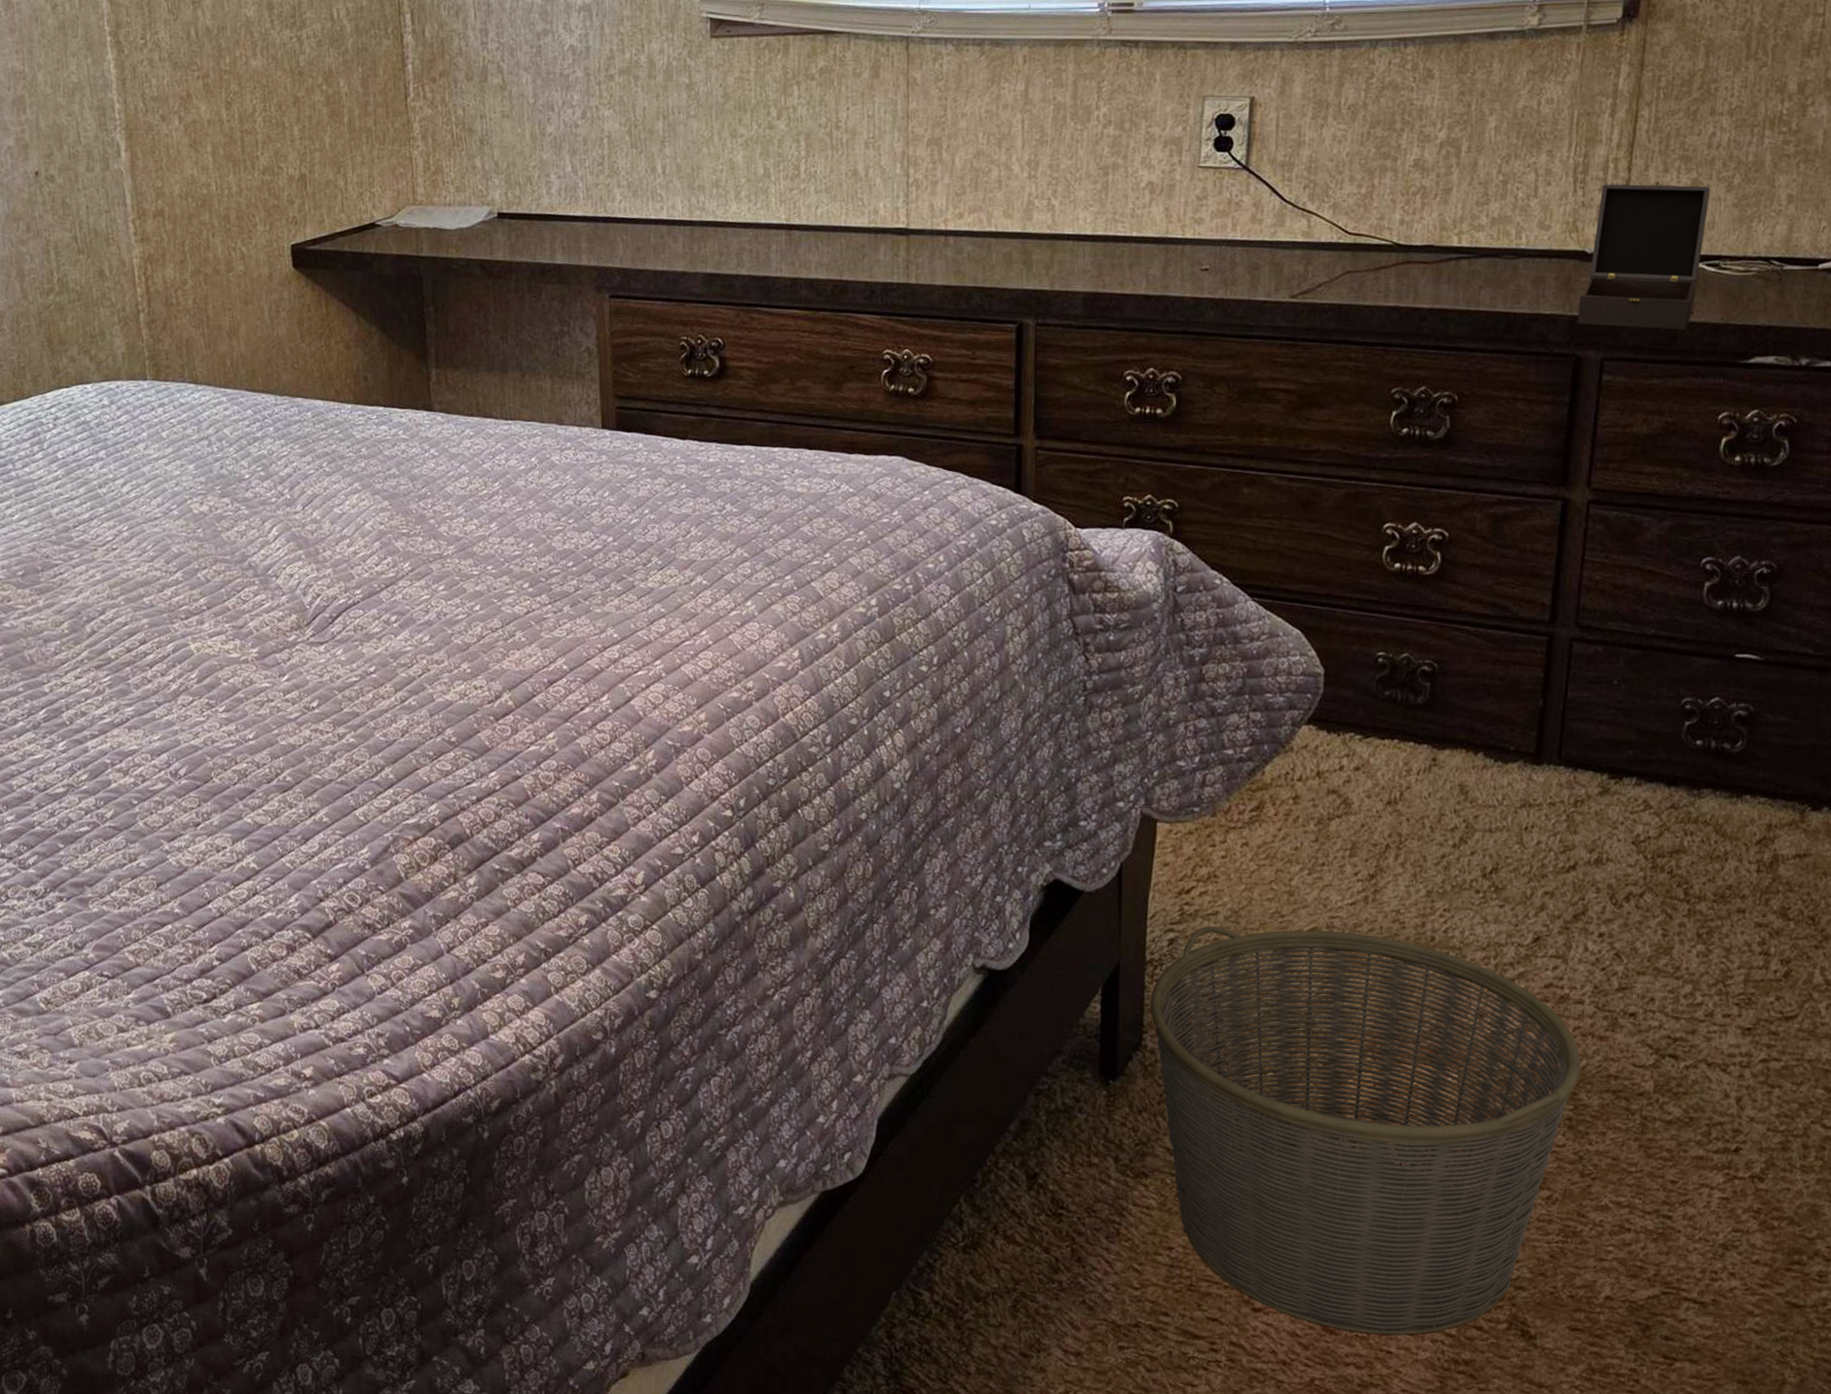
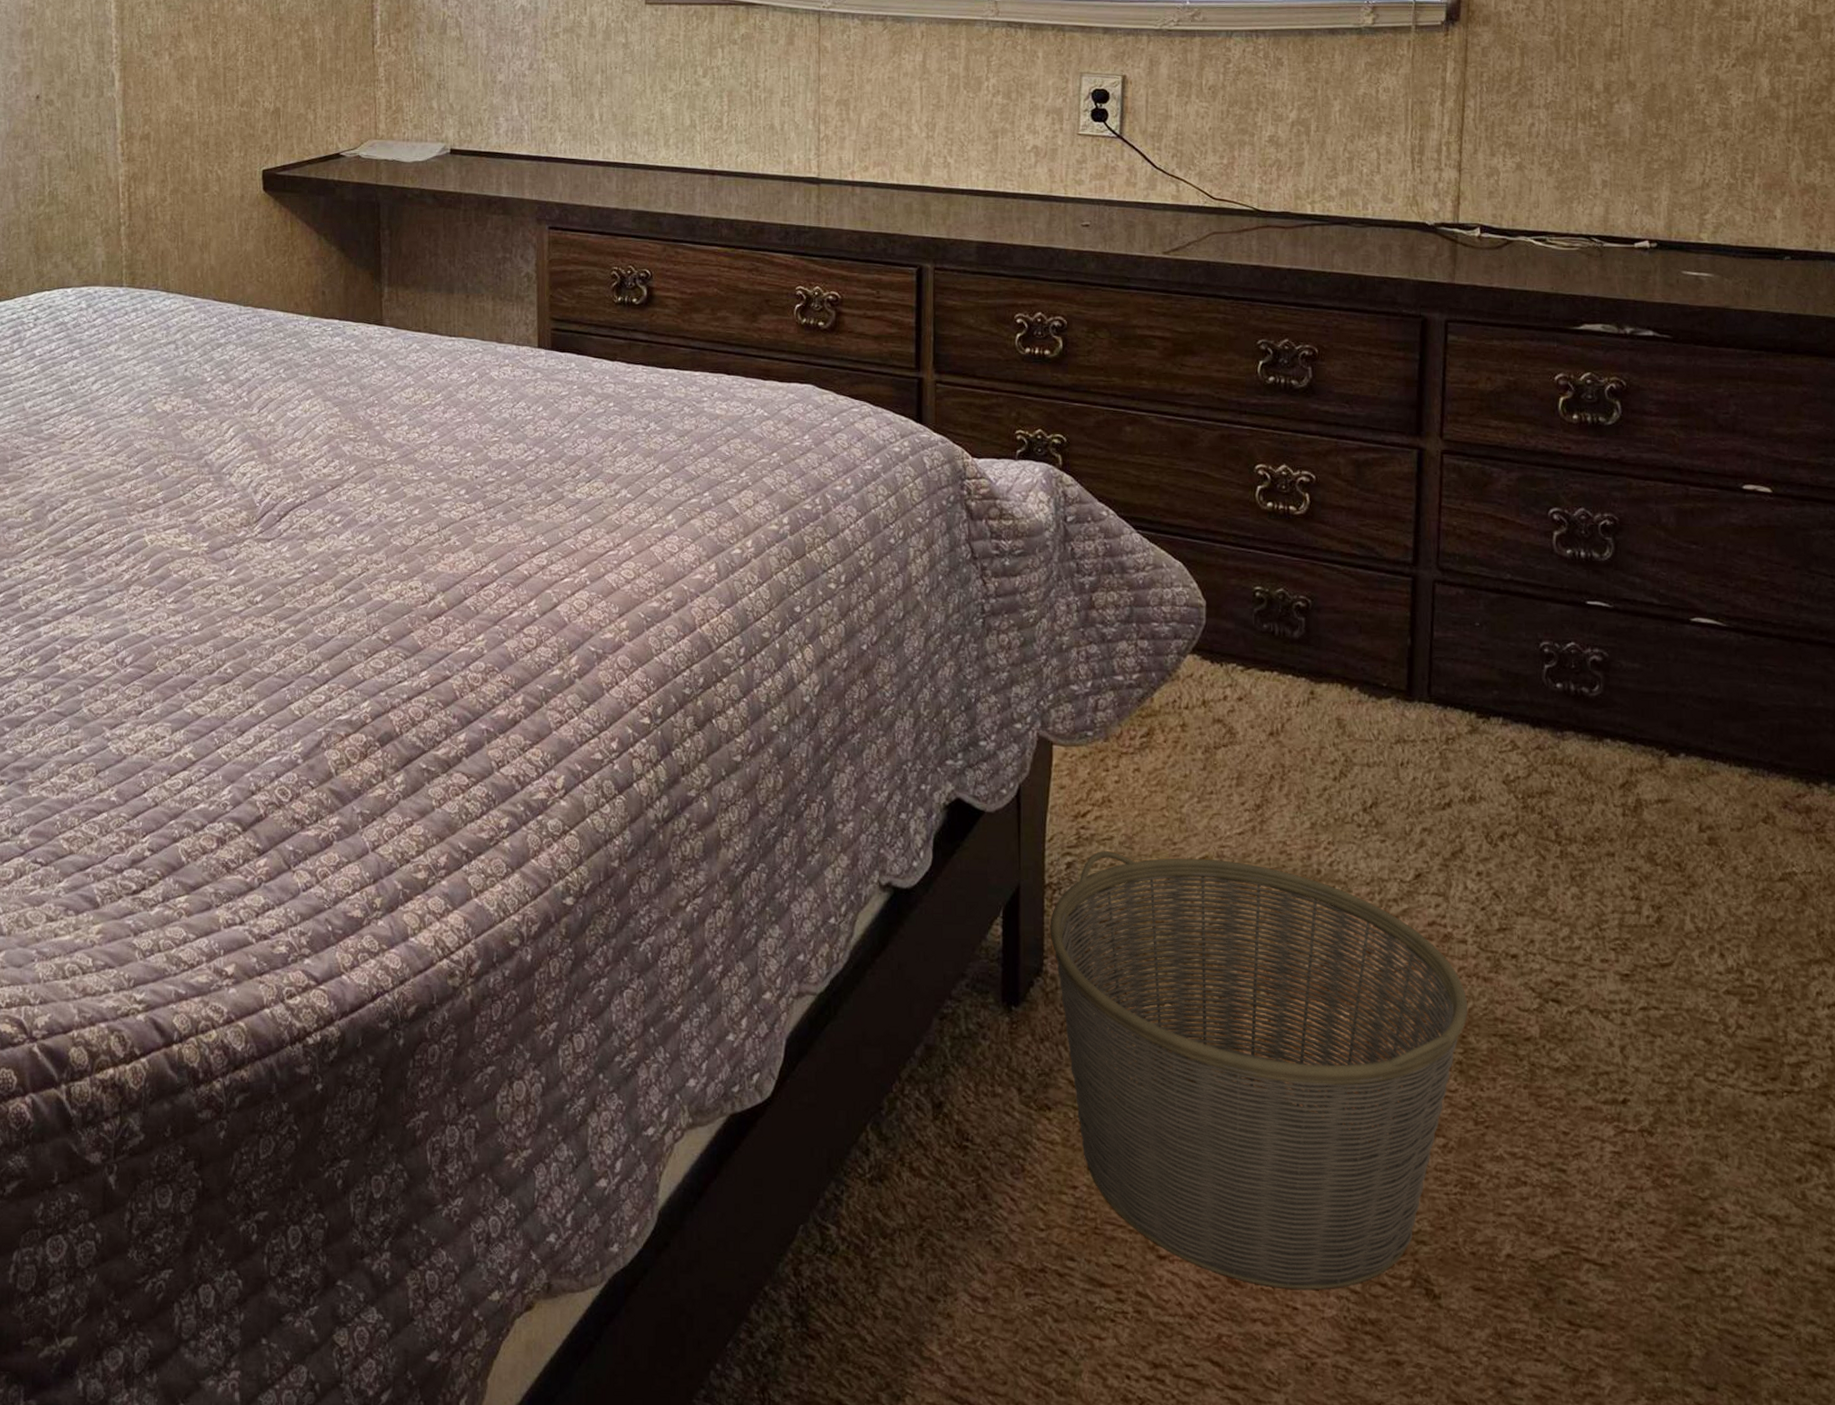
jewelry box: present [1577,181,1711,330] -> none [1422,164,1534,297]

